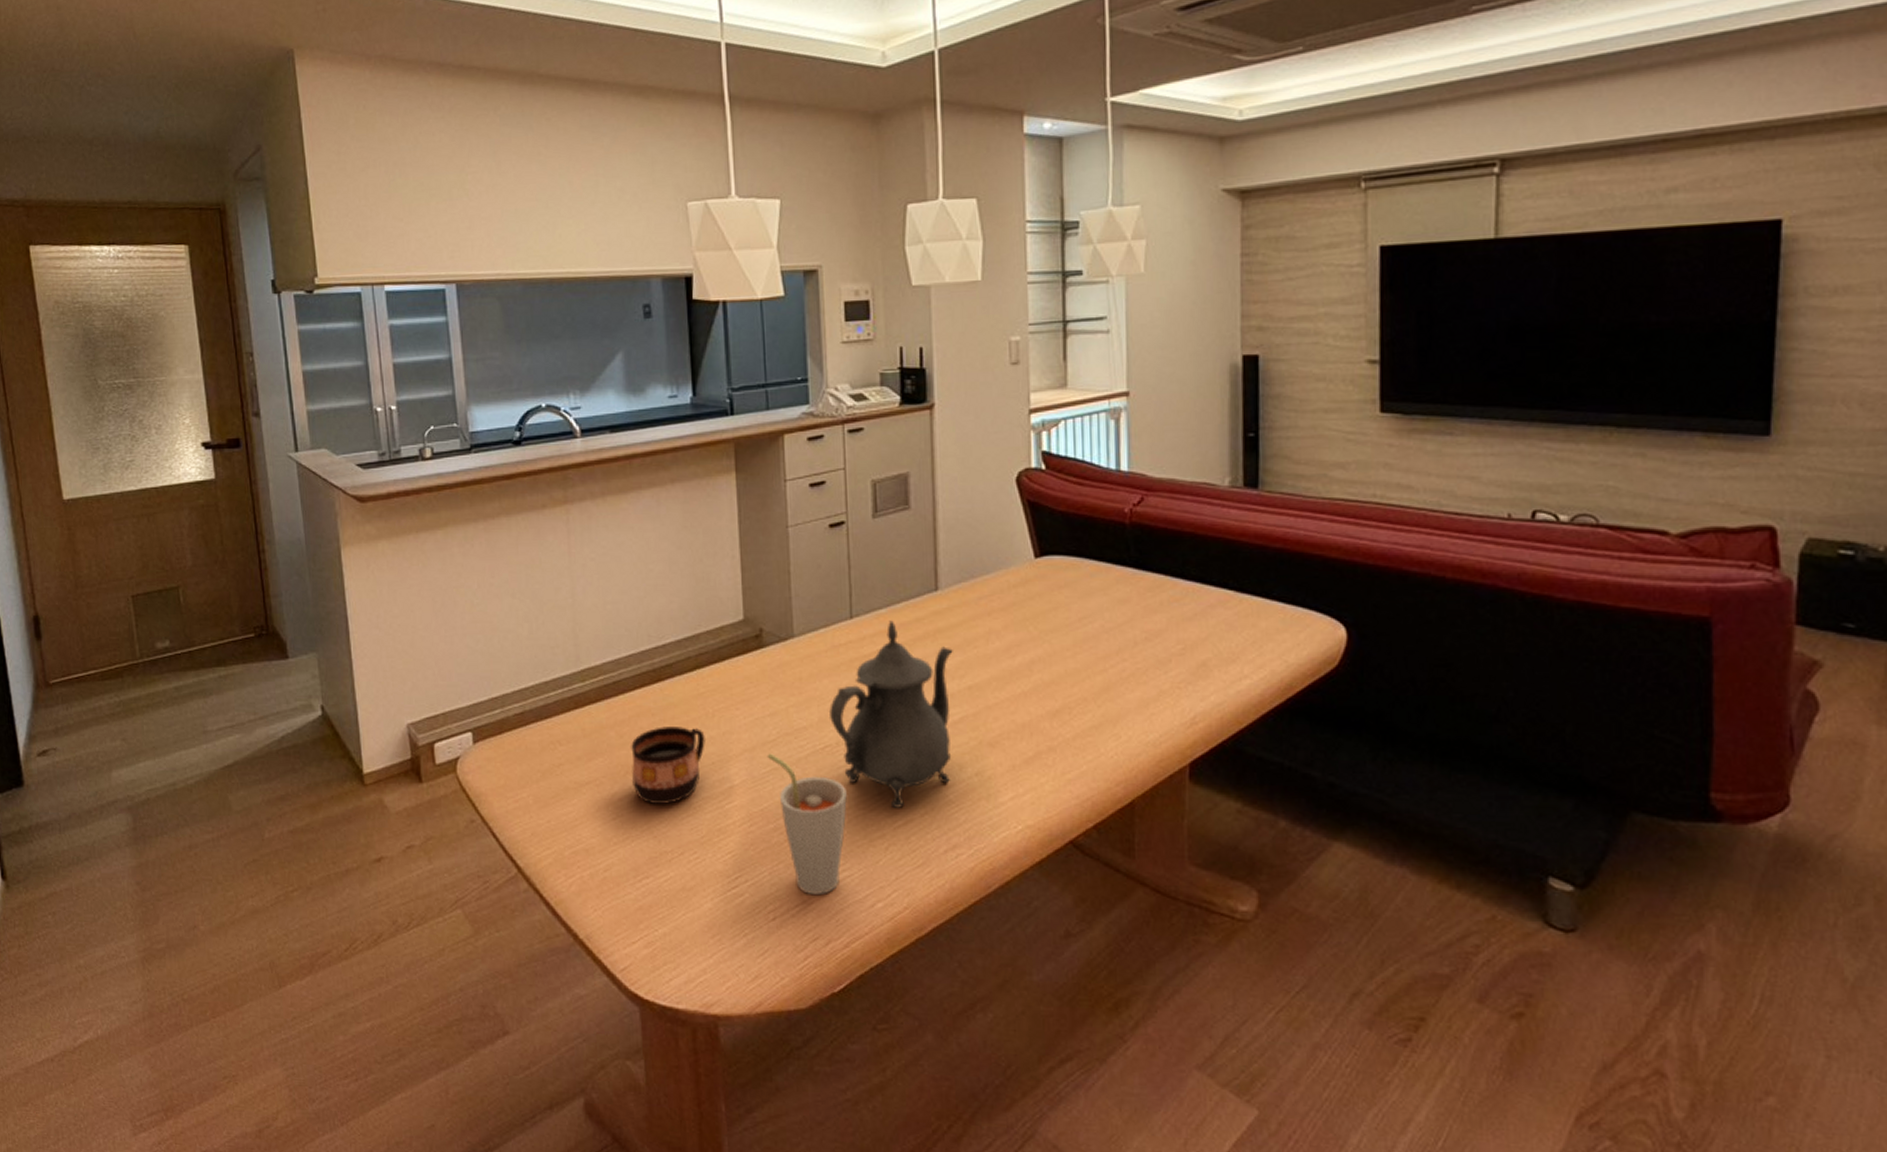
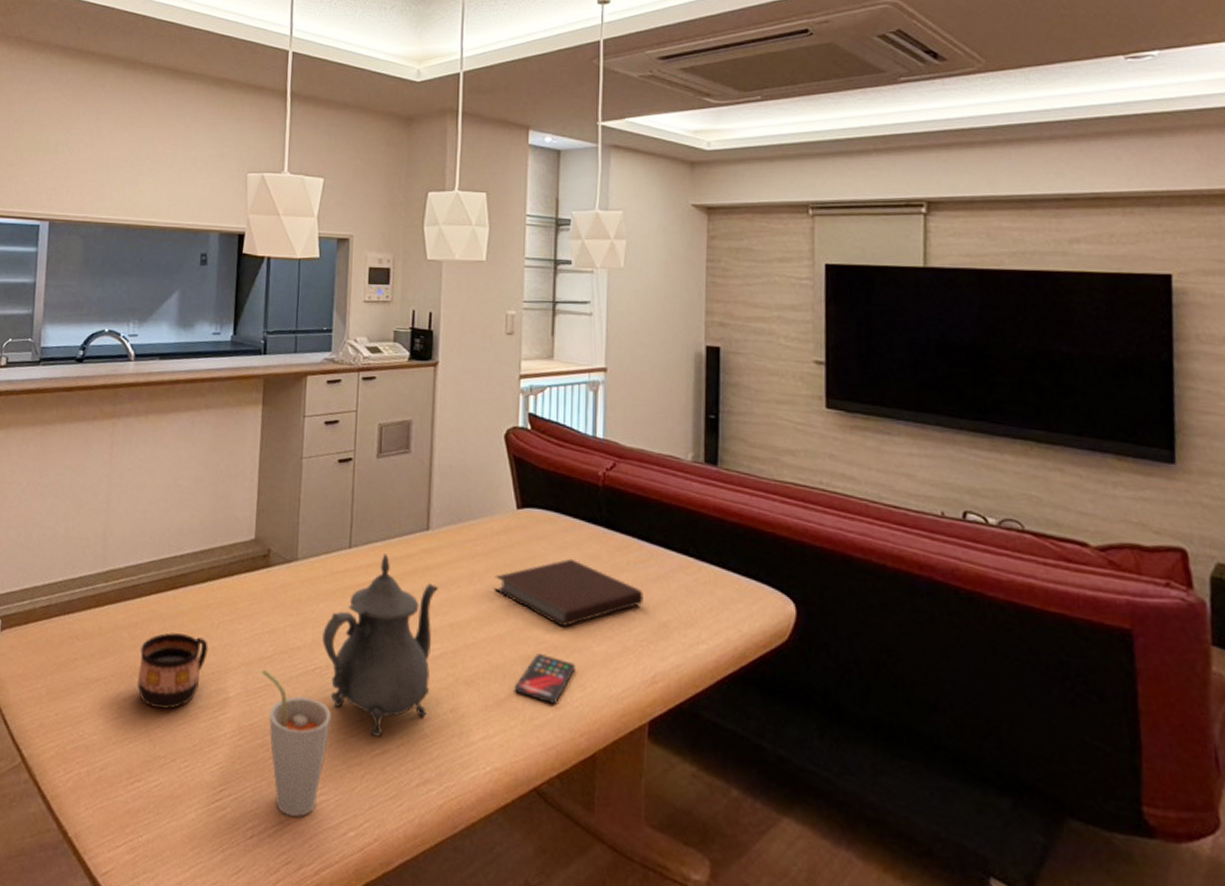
notebook: none [1014,605,1180,677] -> present [494,558,643,627]
smartphone: none [1044,707,1108,756] -> present [515,654,575,704]

